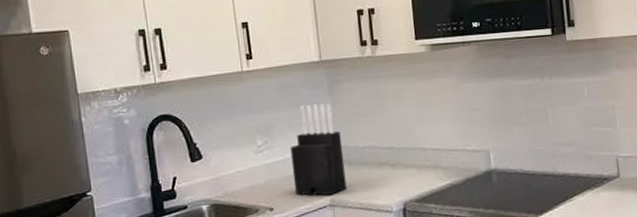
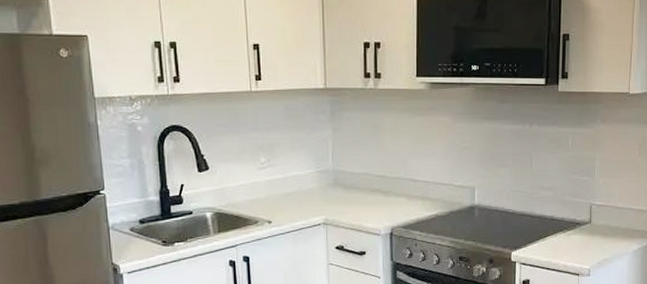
knife block: present [290,103,347,196] -> none [291,128,340,215]

